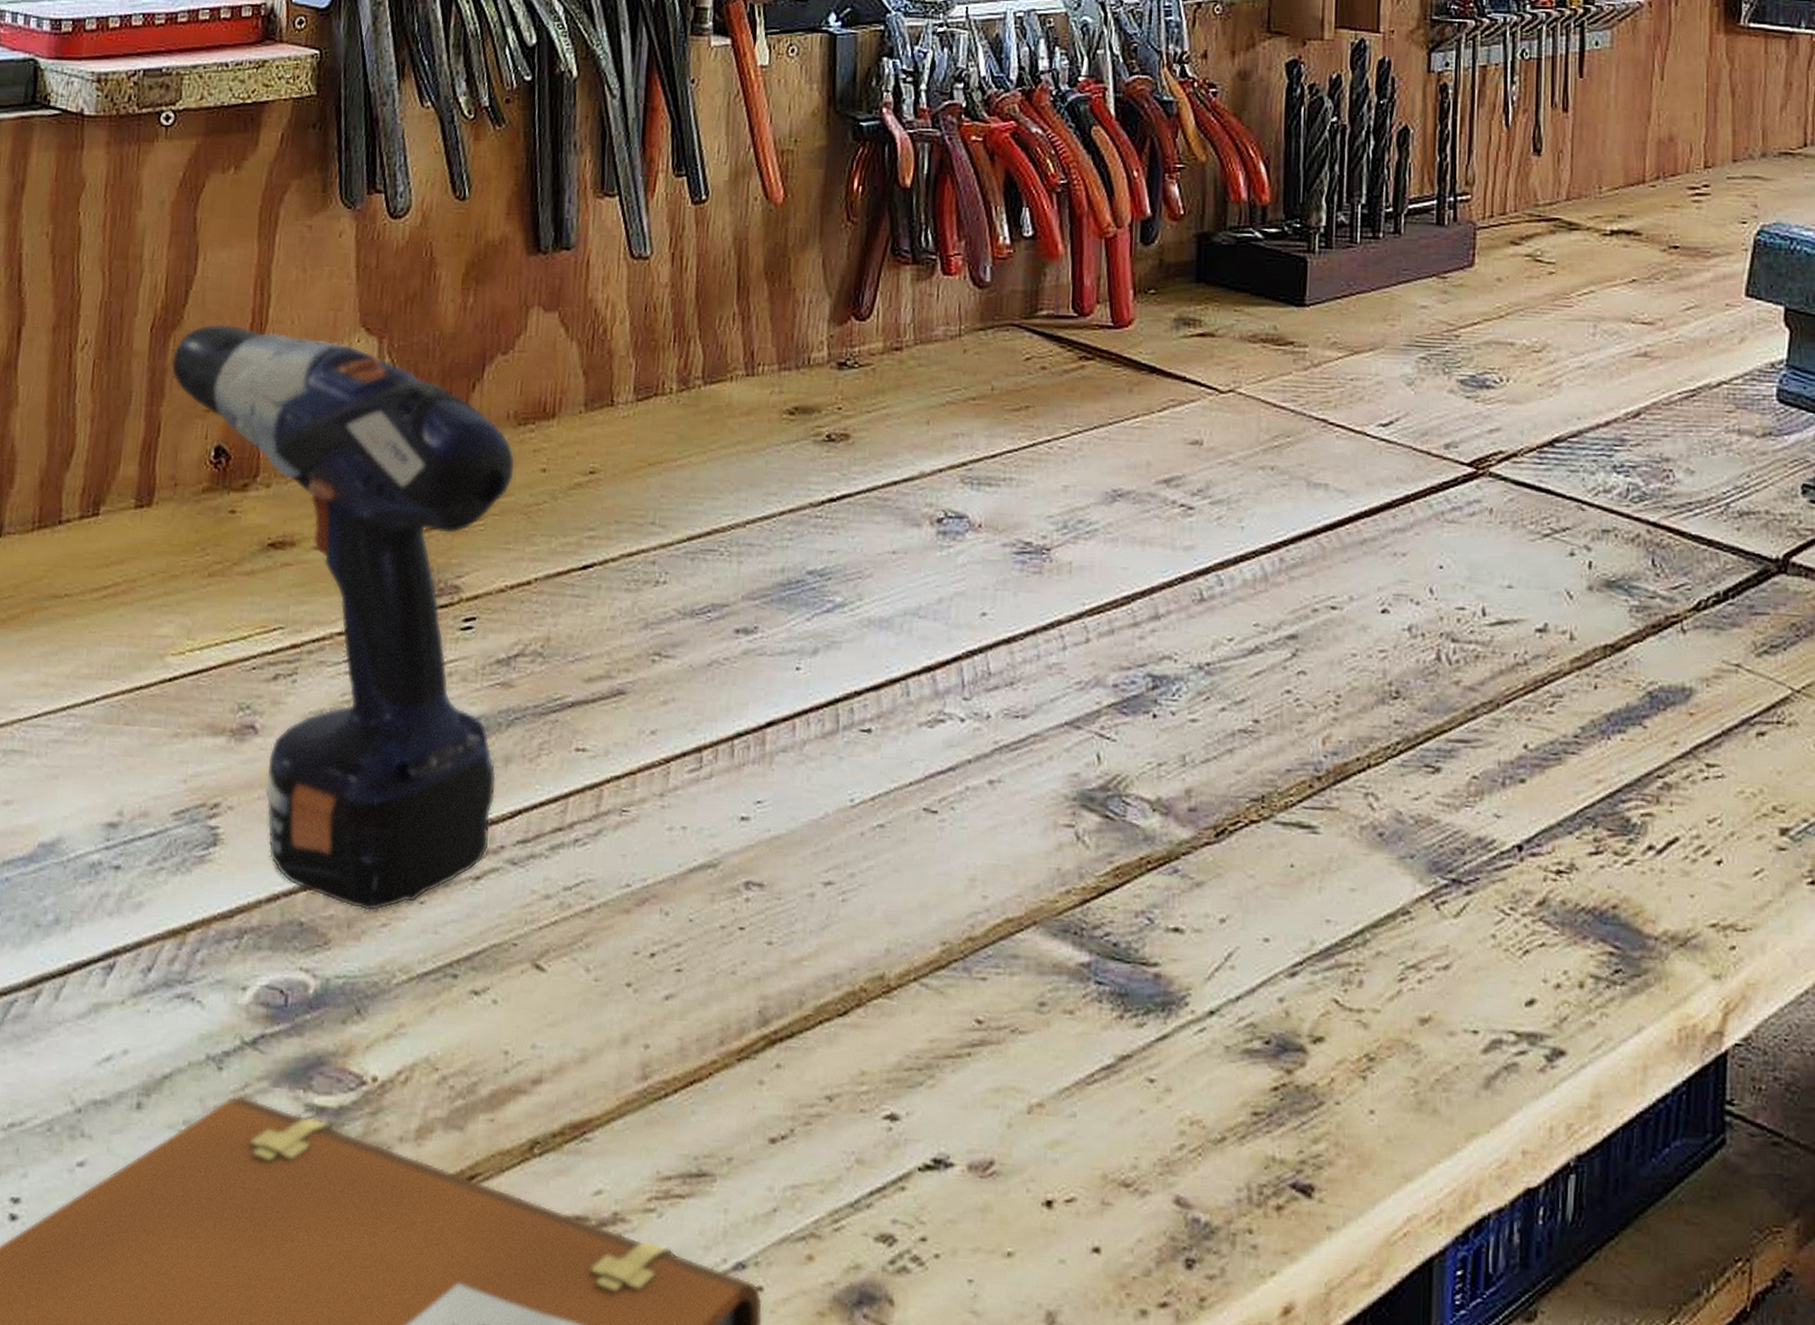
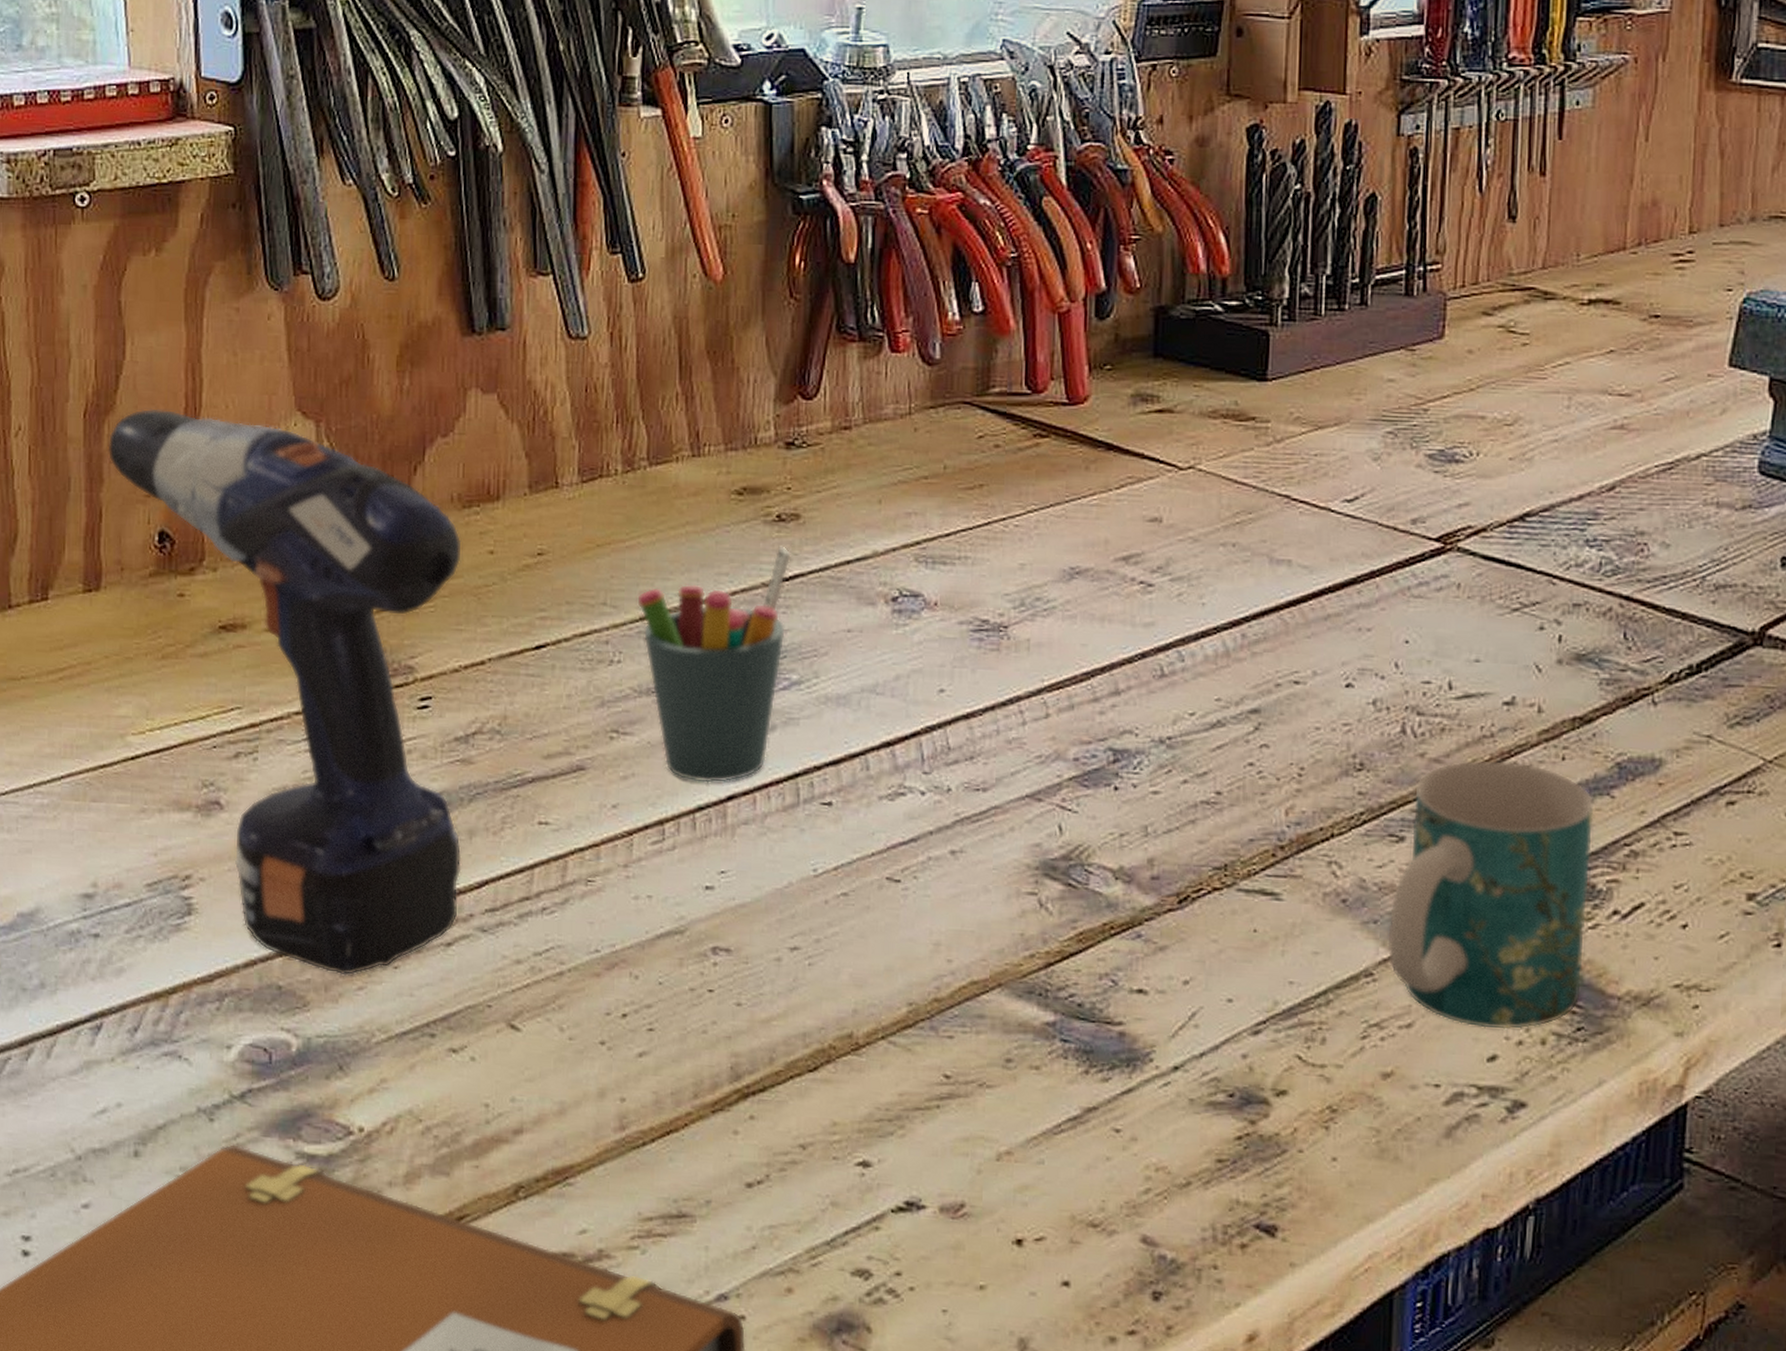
pen holder: none [685,466,840,709] -> present [637,545,791,783]
mug: none [1424,688,1627,972] -> present [1387,759,1595,1030]

